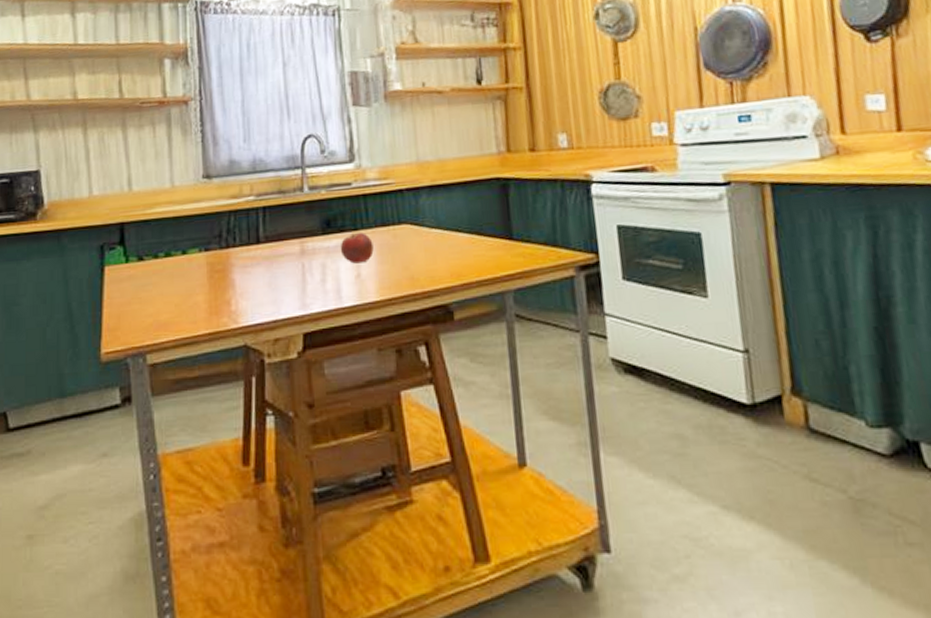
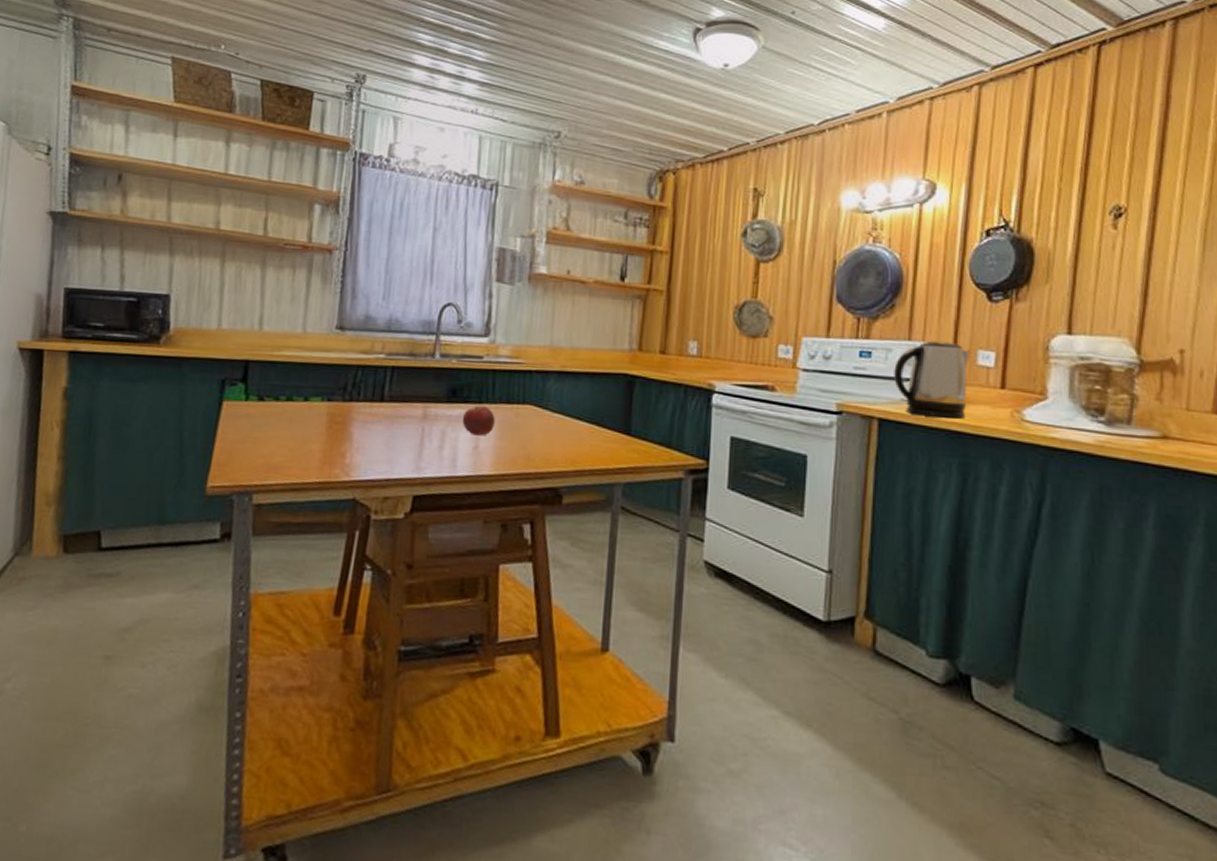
kettle: none [778,91,864,174] -> present [894,340,970,420]

